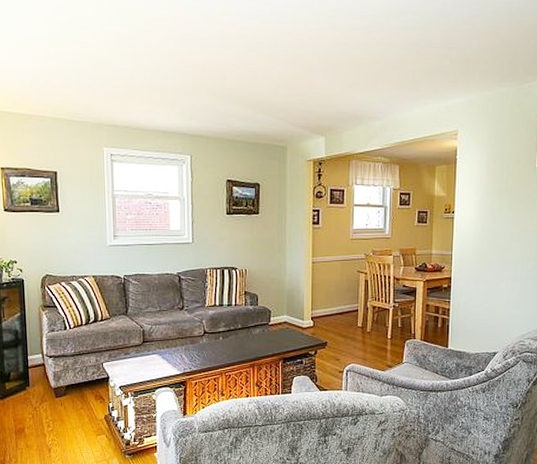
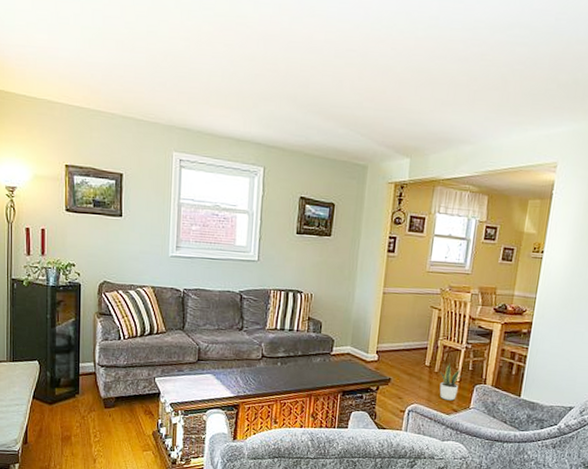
potted plant: none [371,322,394,357] -> present [439,363,463,401]

